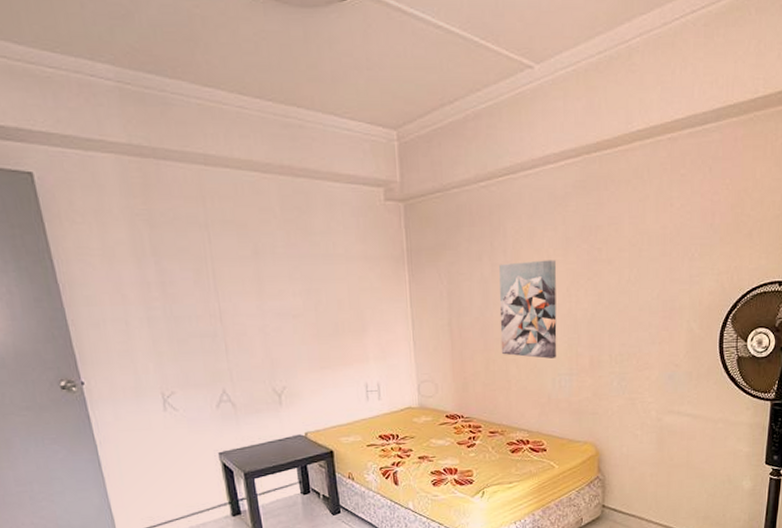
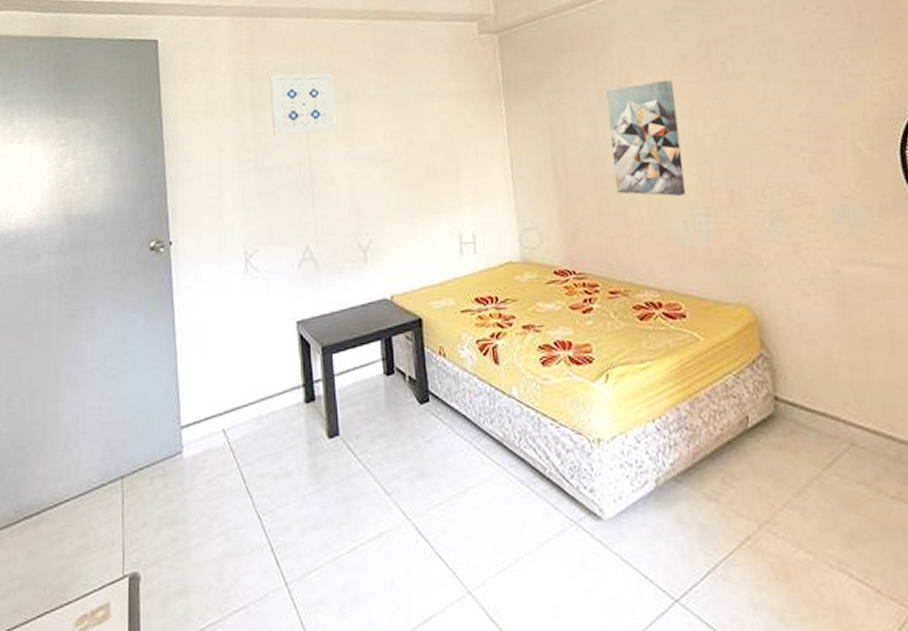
wall art: none [169,223,245,286] -> present [269,73,336,136]

